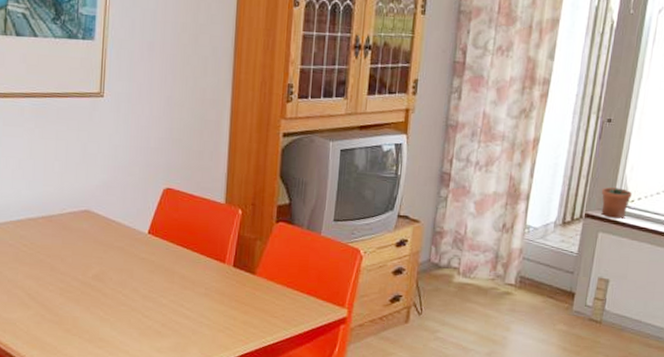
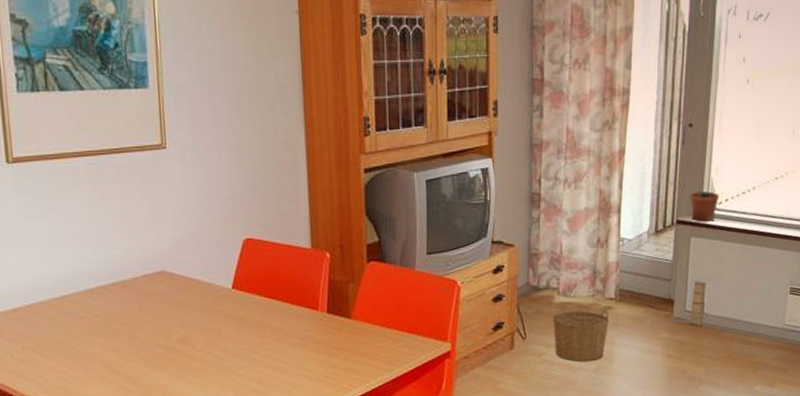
basket: none [449,292,507,345] -> present [552,309,610,362]

